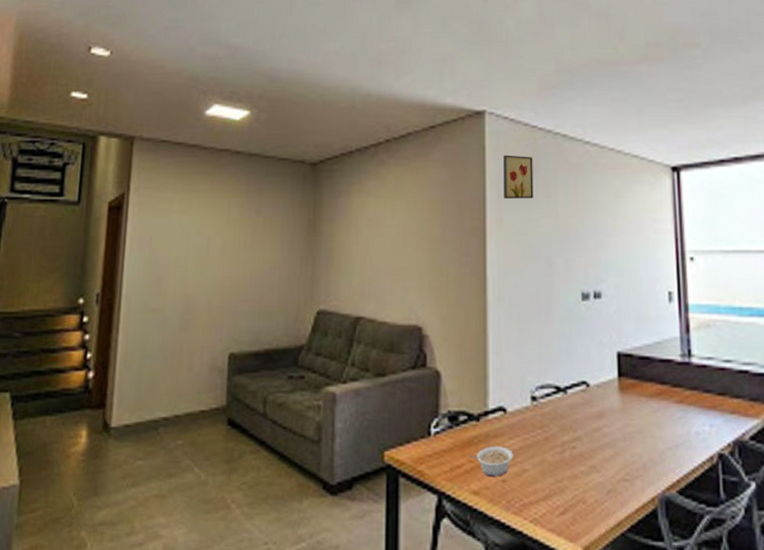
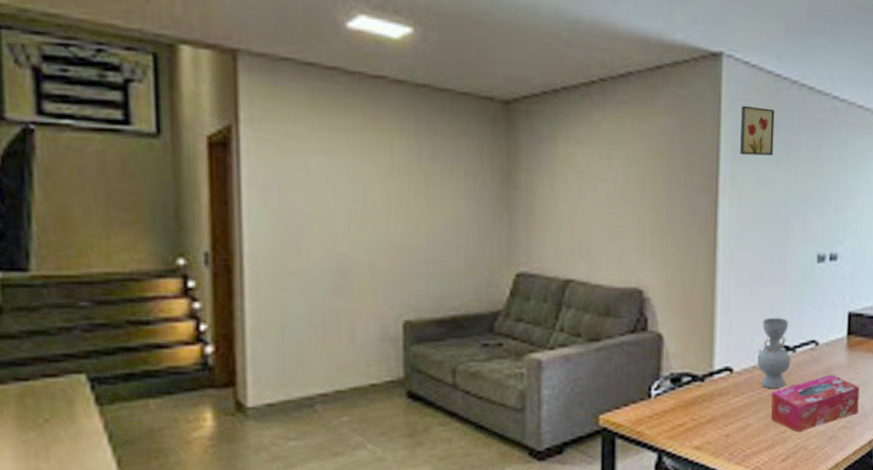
legume: present [470,446,514,477] -> none [692,404,738,433]
decorative vase: none [529,356,563,432] -> present [757,317,791,389]
tissue box: none [545,418,637,483] -> present [770,374,860,433]

